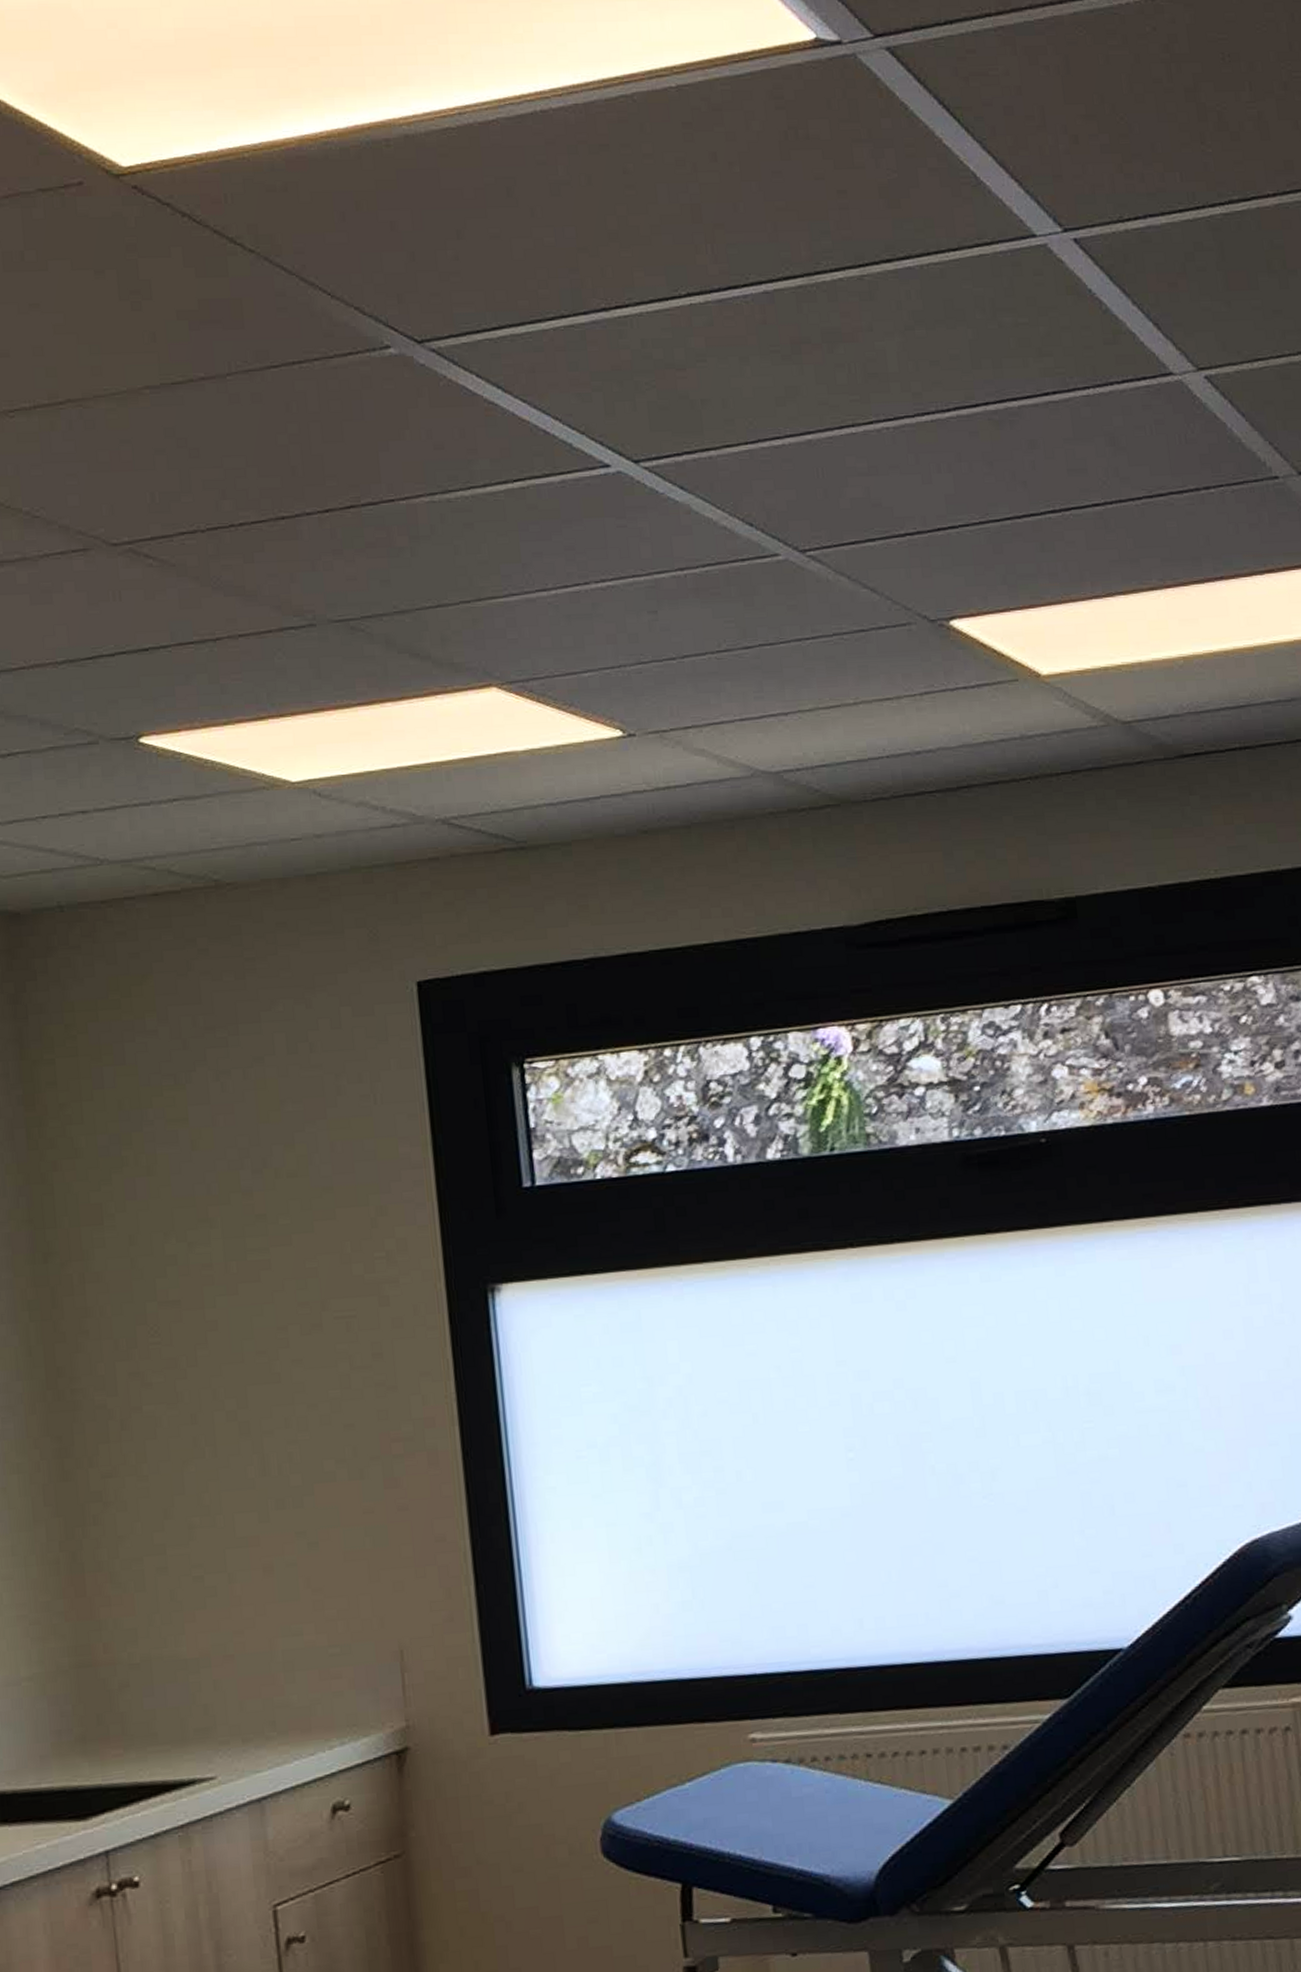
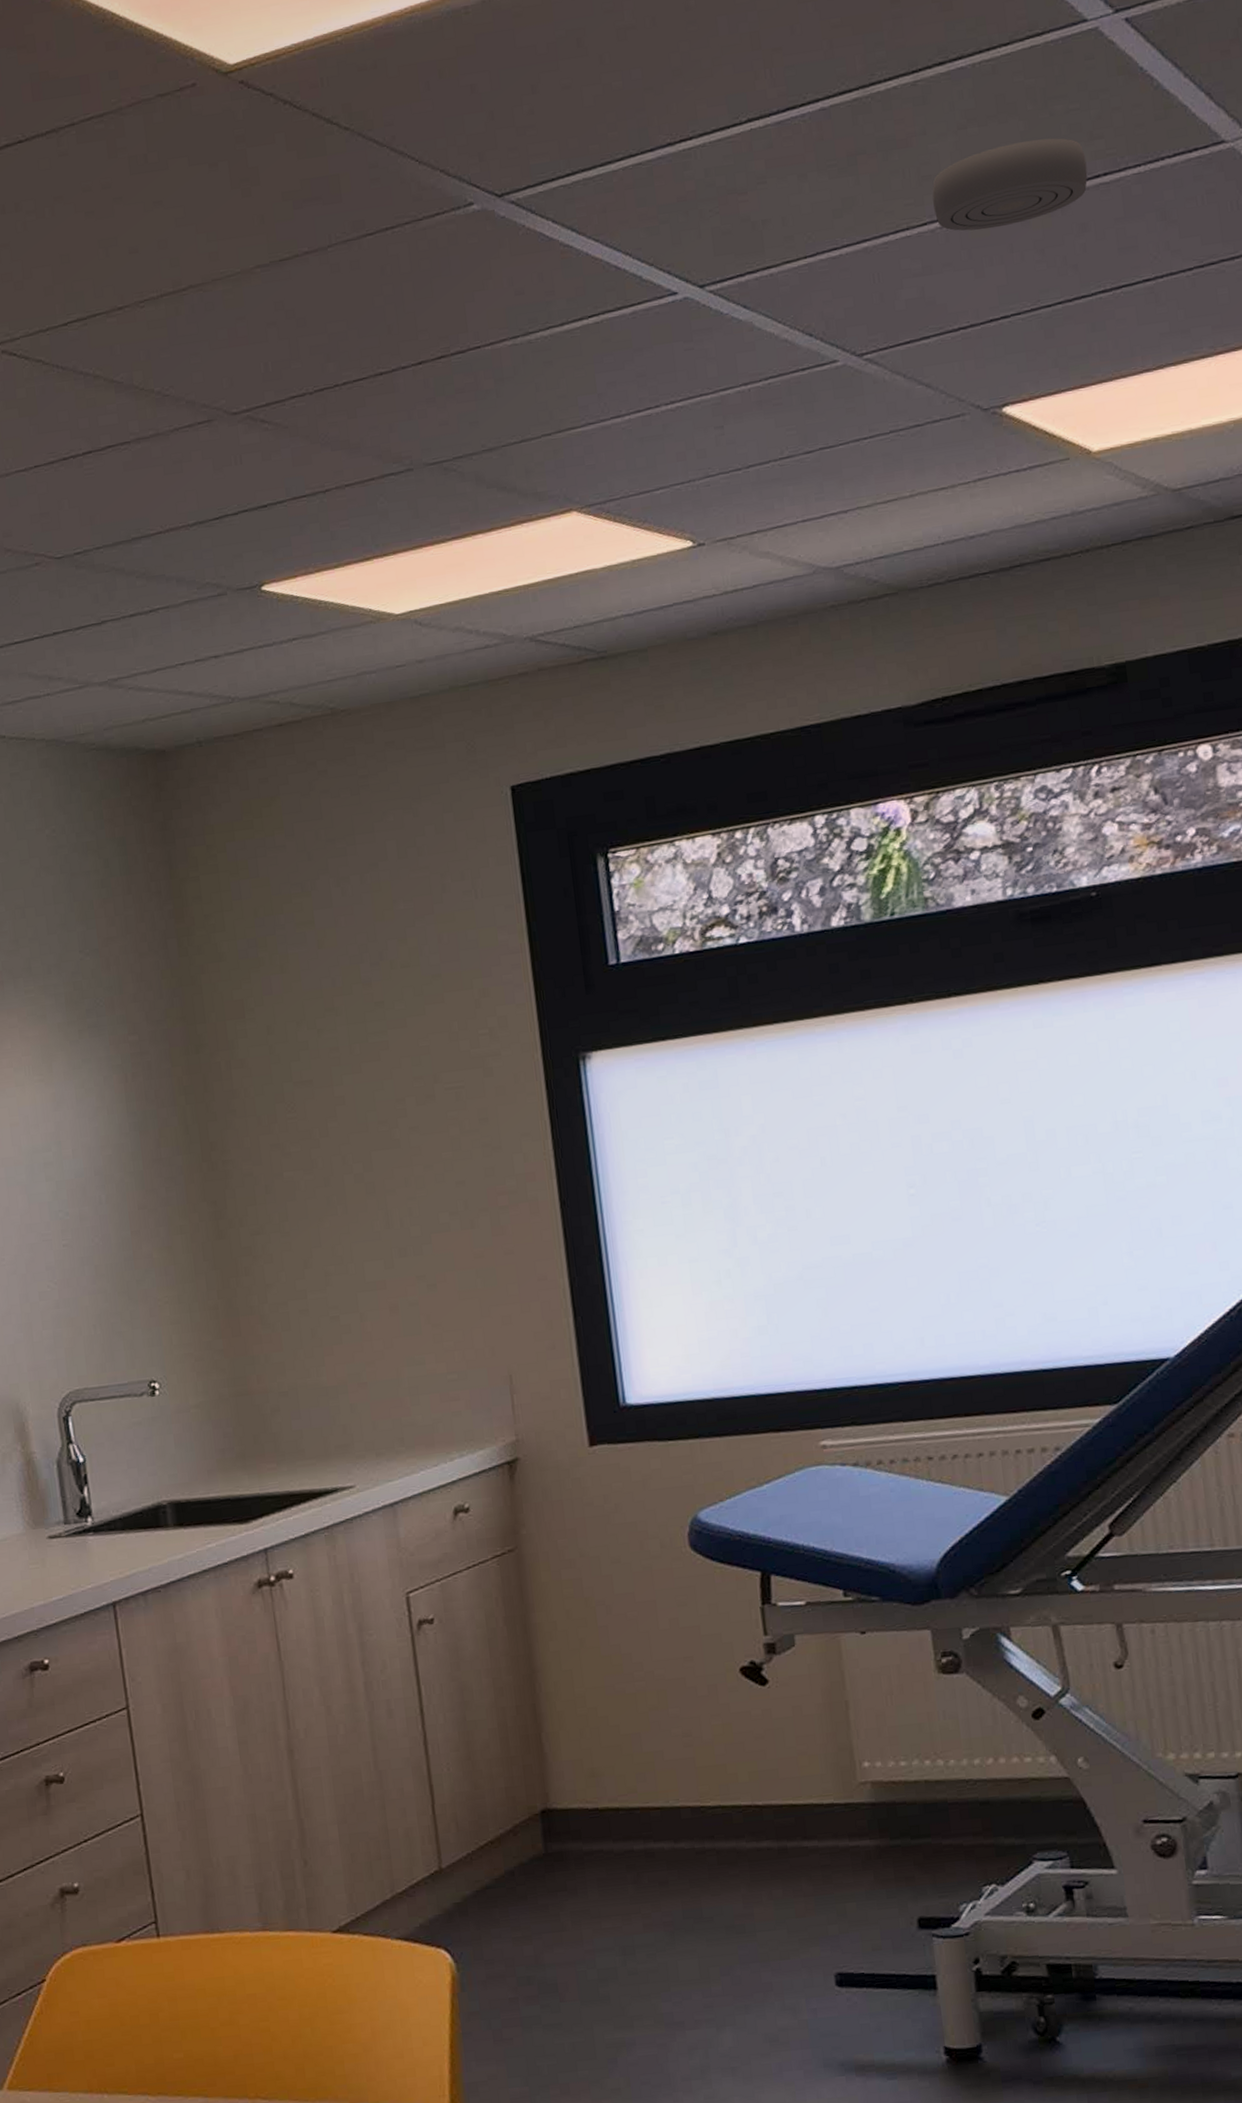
smoke detector: none [878,349,1037,435] -> present [932,138,1088,231]

